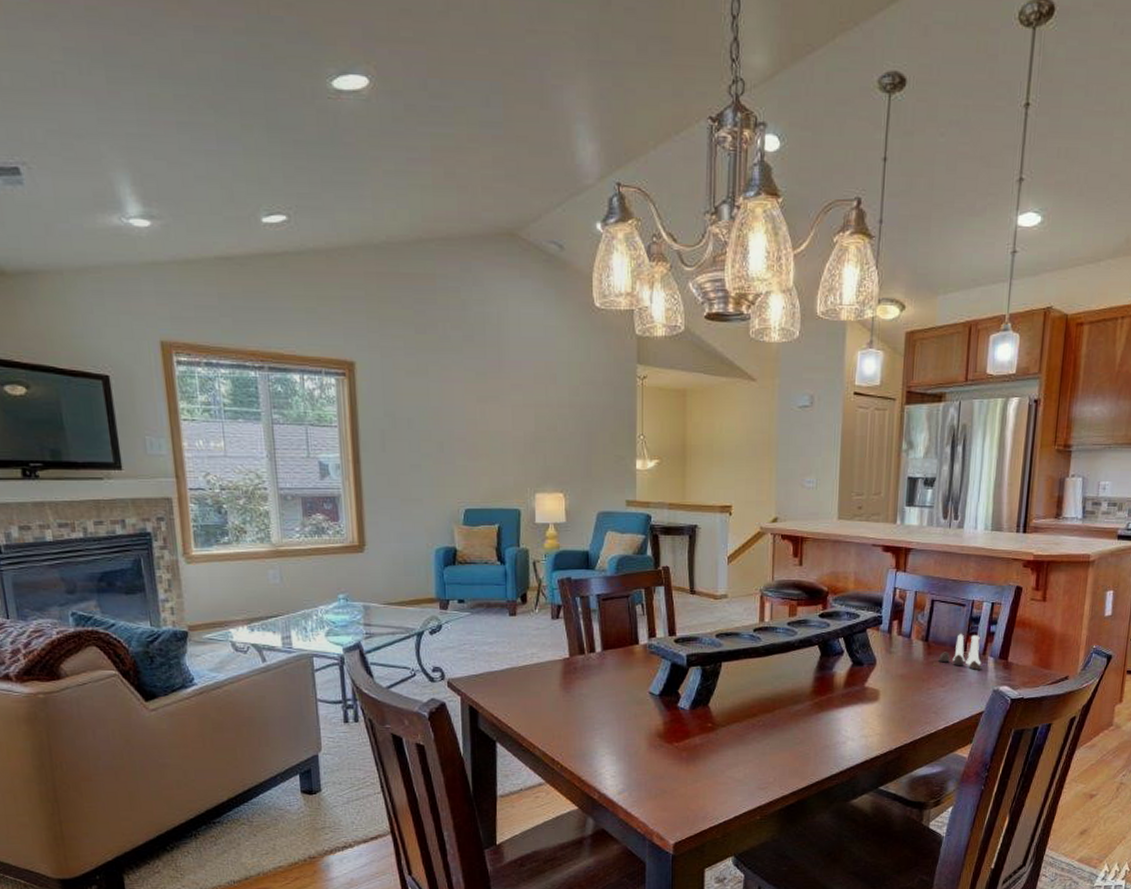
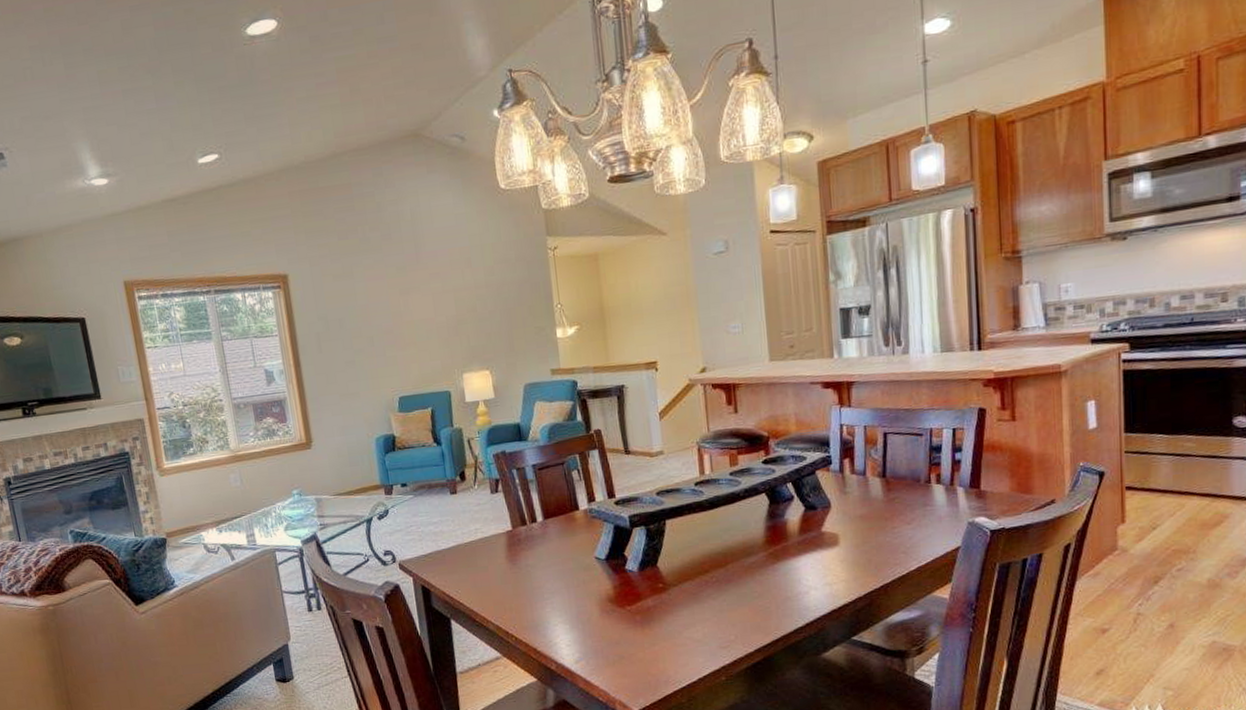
salt and pepper shaker set: present [938,634,982,670] -> none [900,465,951,503]

